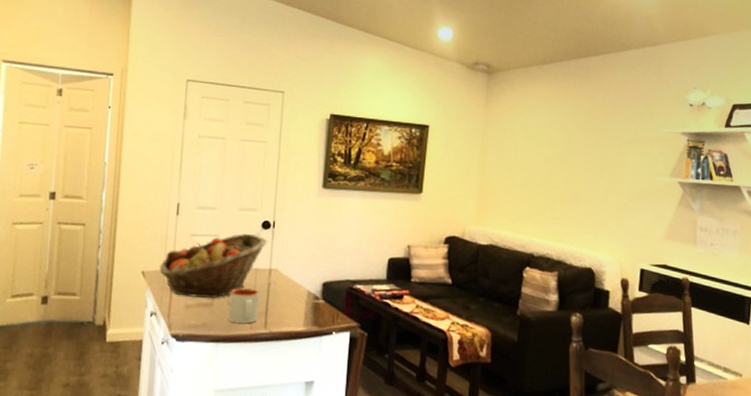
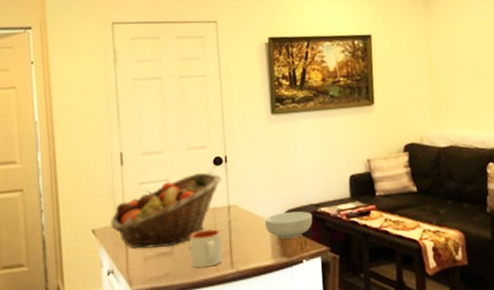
cereal bowl: none [301,283,348,310] -> present [264,211,313,239]

